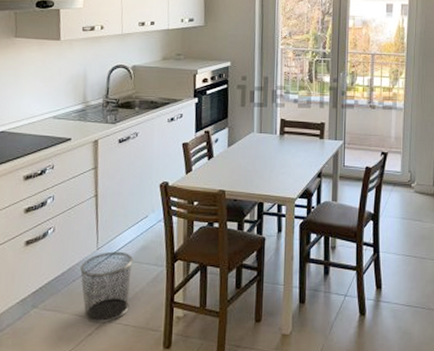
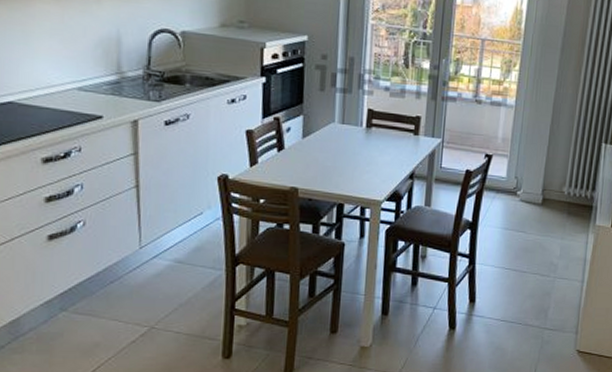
waste bin: present [80,251,134,324] -> none [119,251,186,330]

